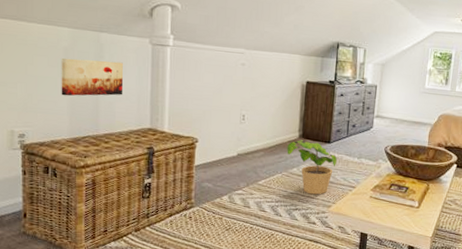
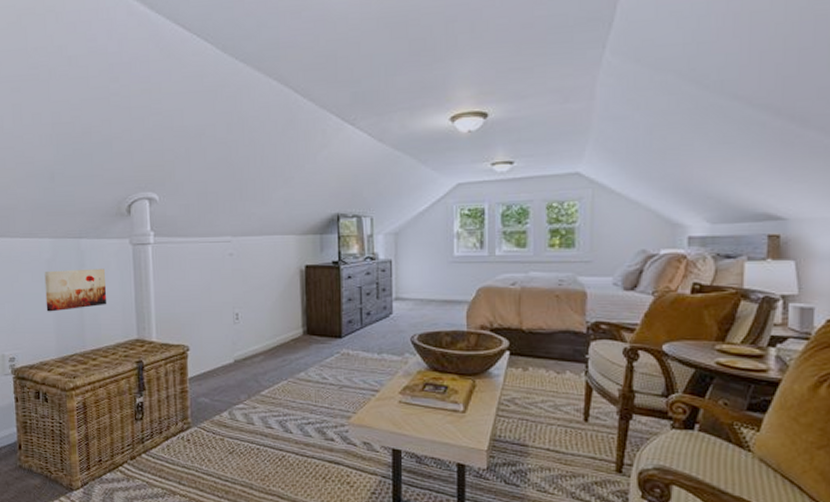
potted plant: present [287,140,337,195] -> none [290,337,352,404]

